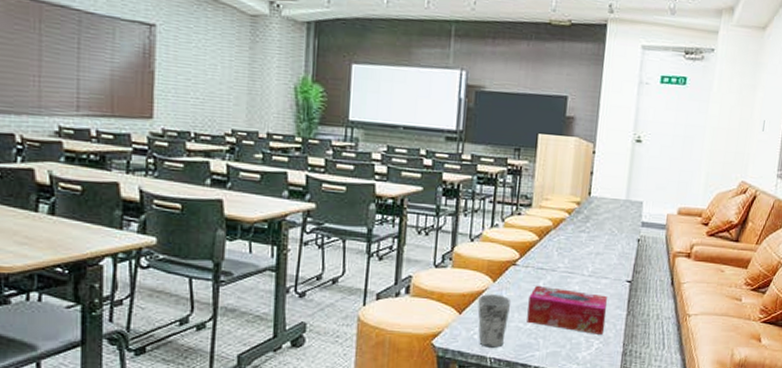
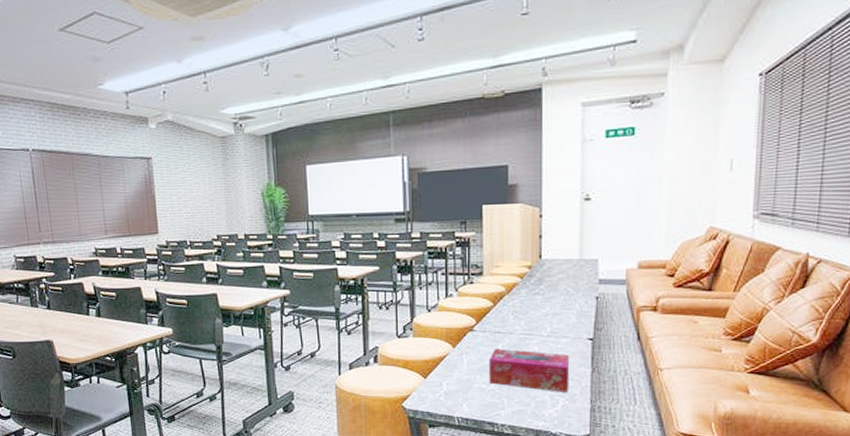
cup: present [477,294,512,348] -> none [441,359,473,408]

